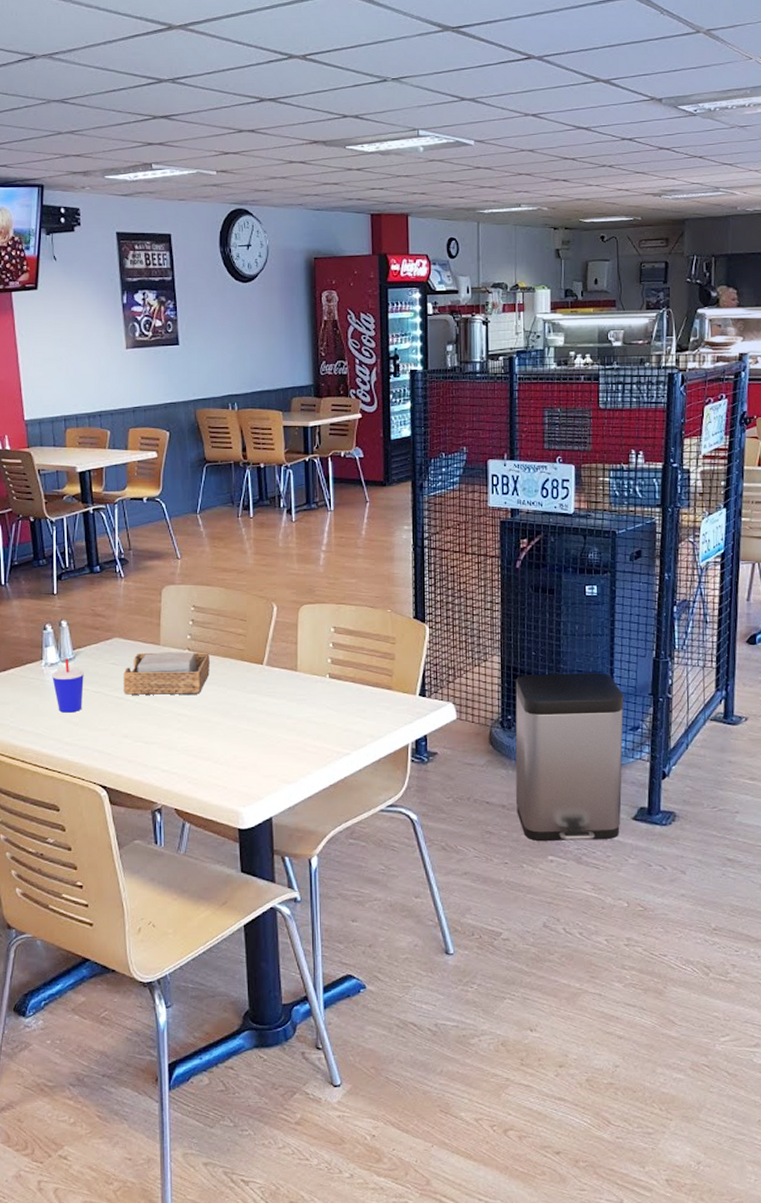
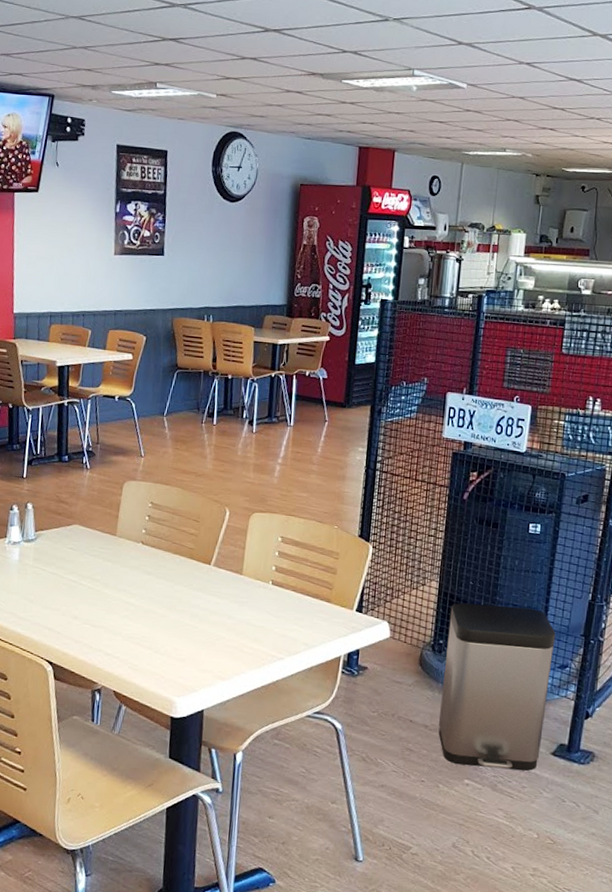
beverage cup: present [52,658,84,713] -> none [13,539,43,590]
napkin holder: present [123,652,210,695] -> none [77,541,162,586]

